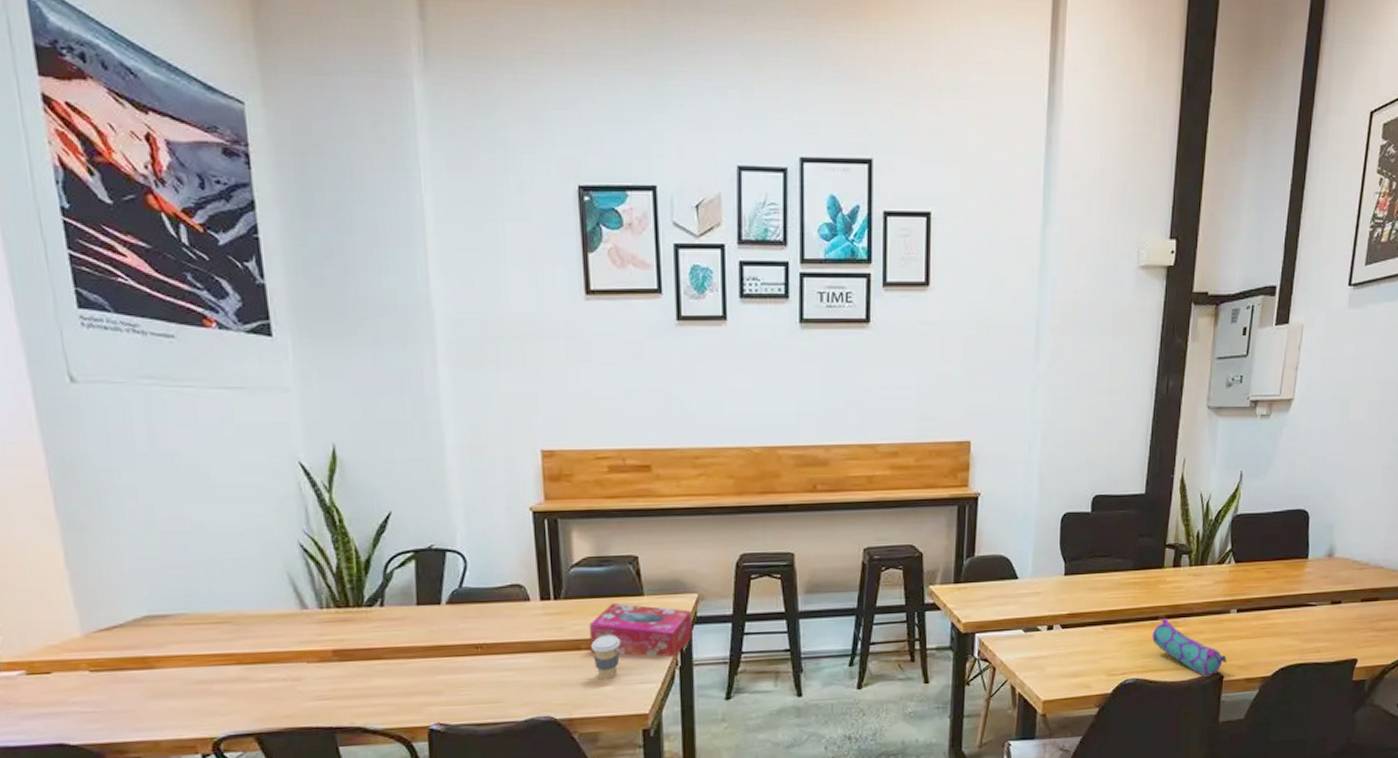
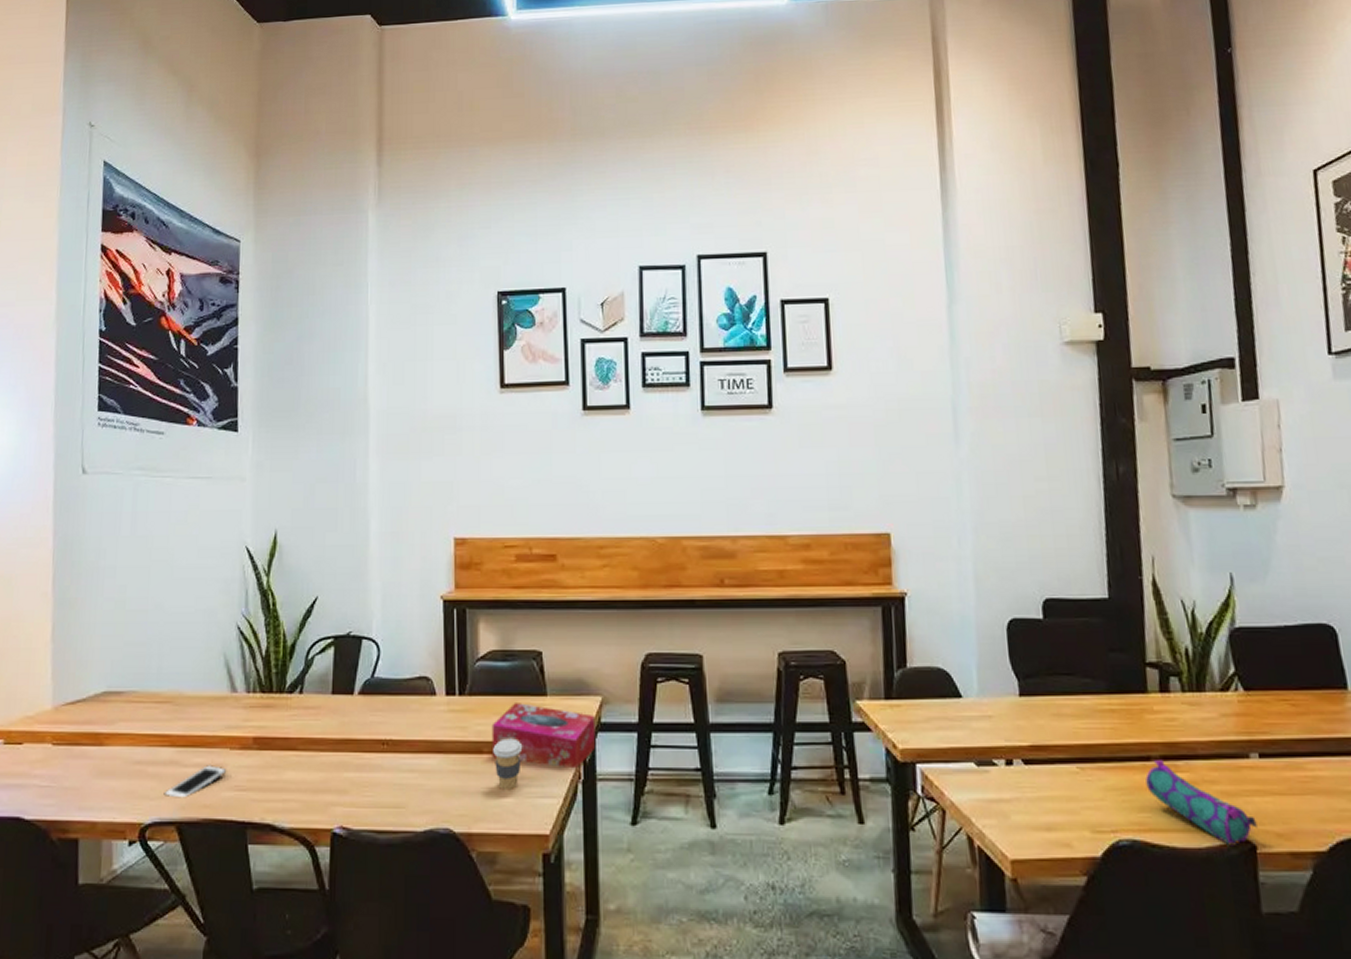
cell phone: none [235,679,307,712] -> present [163,765,227,798]

